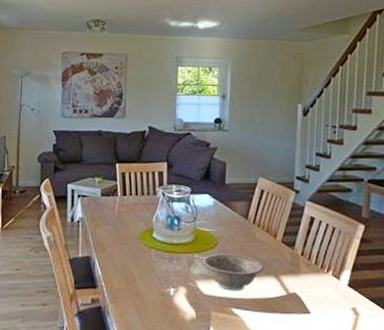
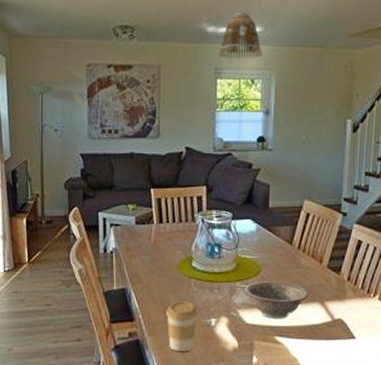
coffee cup: none [127,270,158,320] -> present [166,301,198,352]
lamp shade: none [180,9,219,50] -> present [219,11,262,59]

